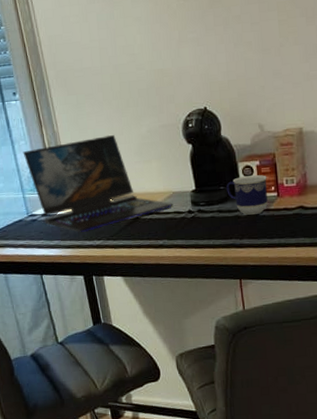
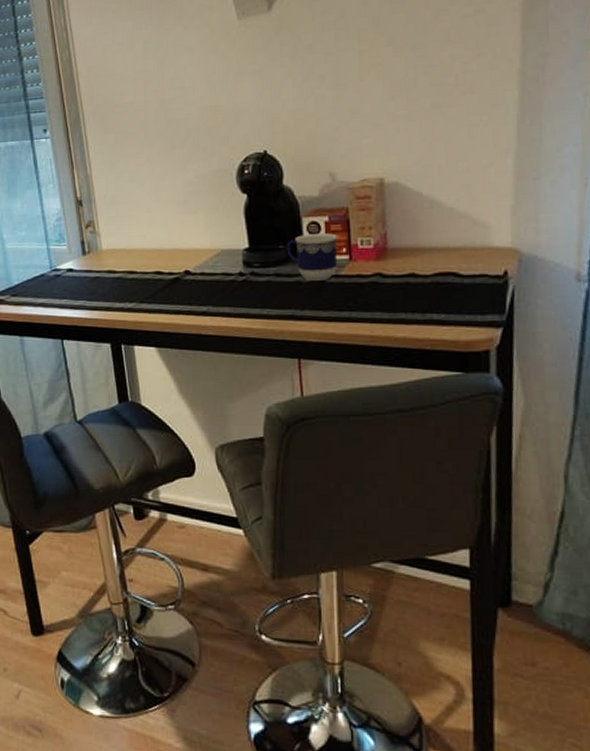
laptop: present [22,134,173,233] -> none [50,180,221,293]

